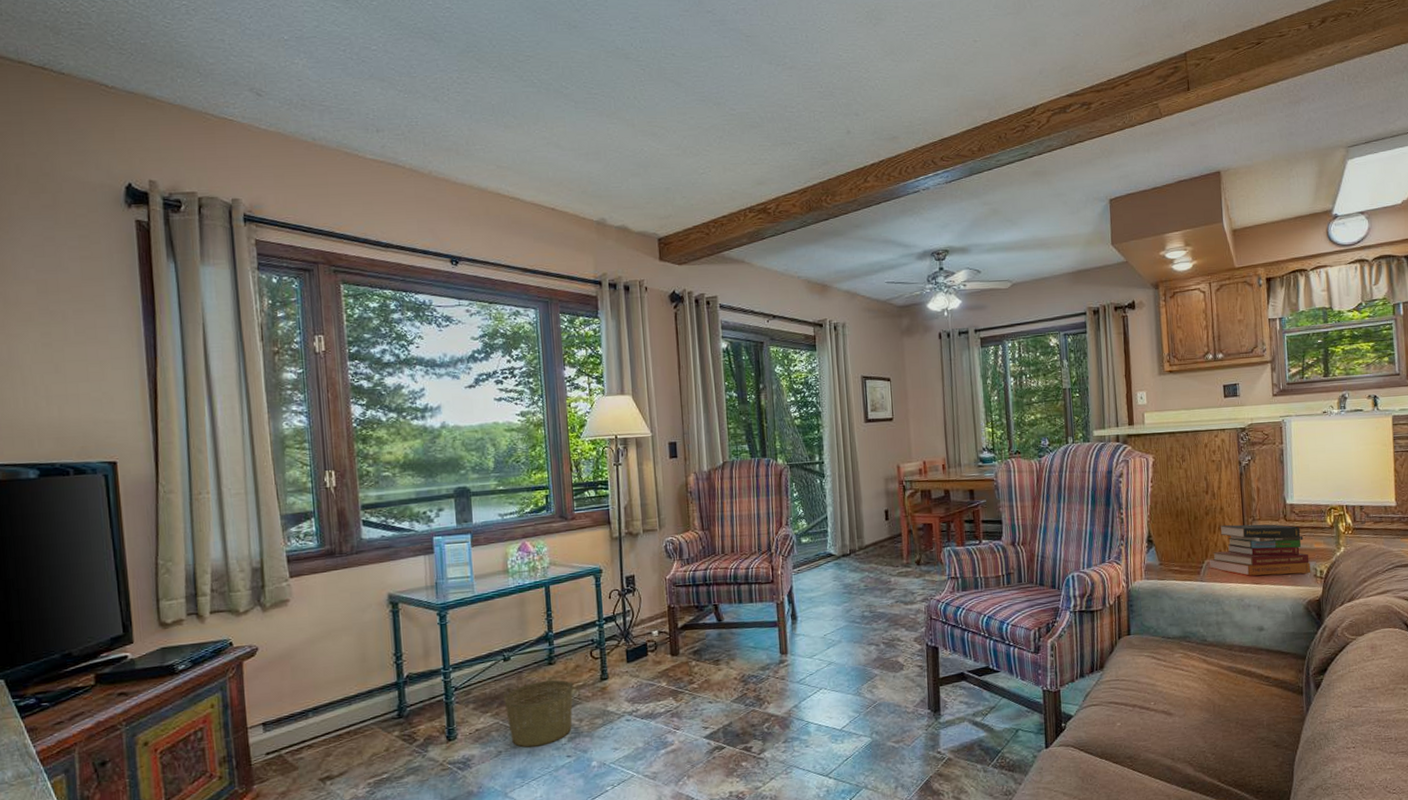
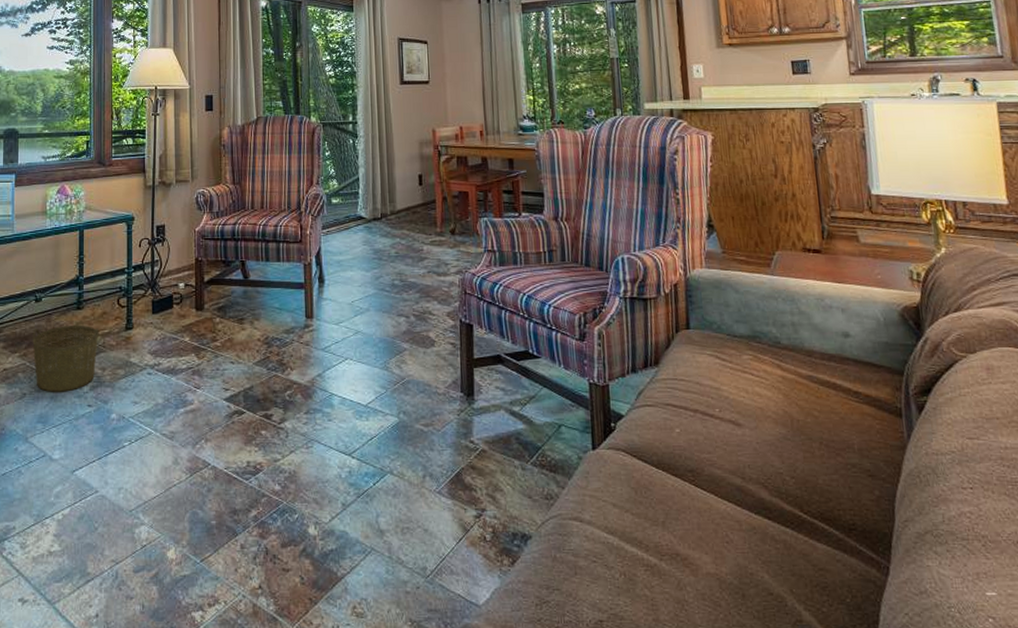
books: present [1209,524,1311,576] -> none [780,213,906,275]

